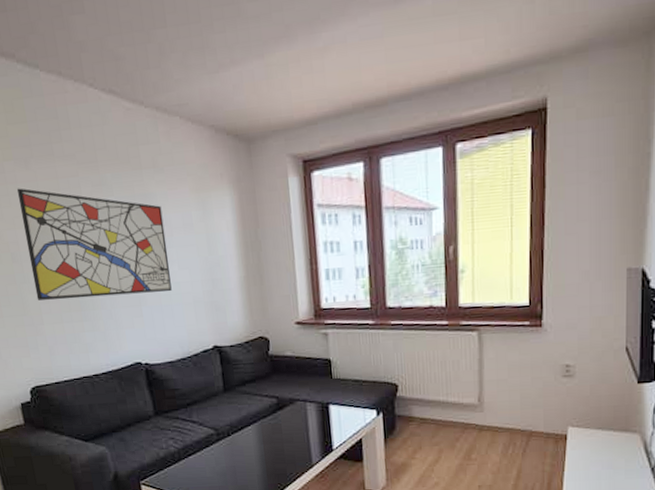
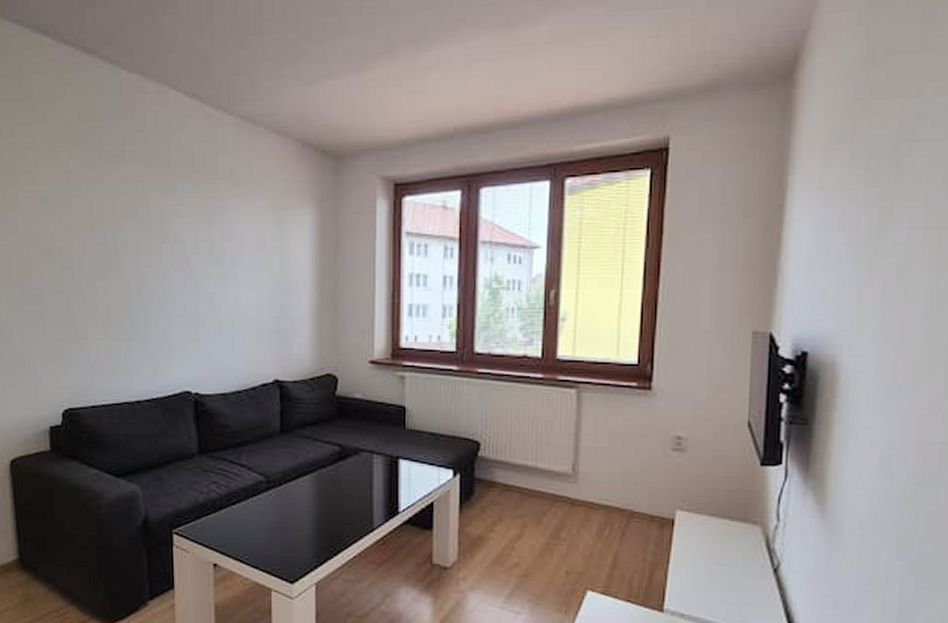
wall art: present [17,188,172,300] -> none [79,189,235,315]

